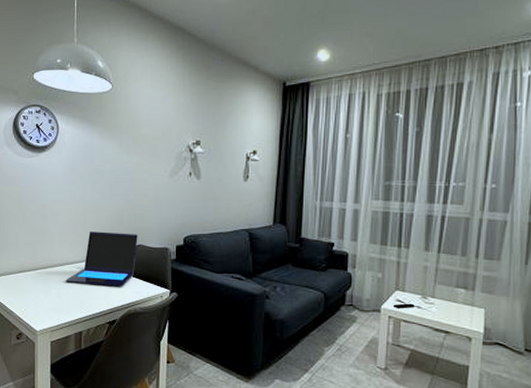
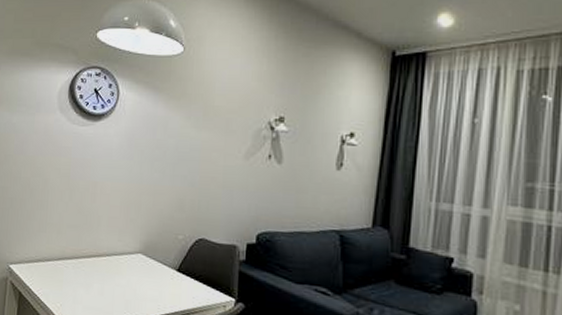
laptop: present [65,232,138,287] -> none [110,218,201,289]

